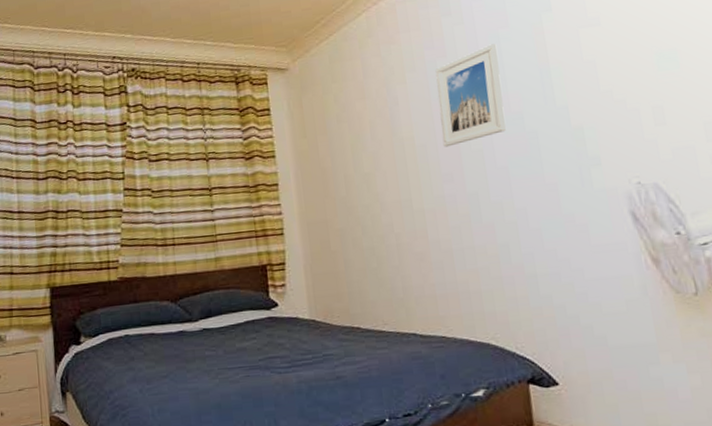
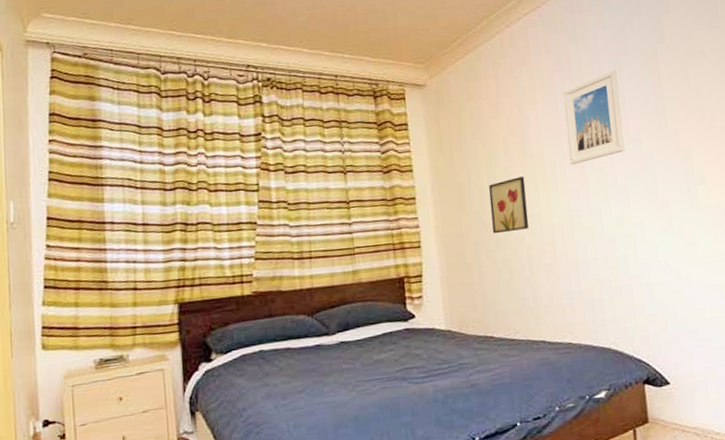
wall art: none [355,160,398,221] -> present [489,176,529,234]

